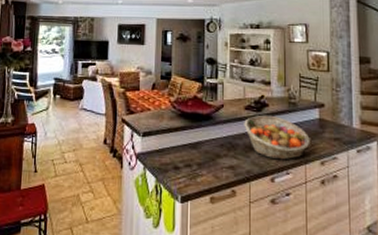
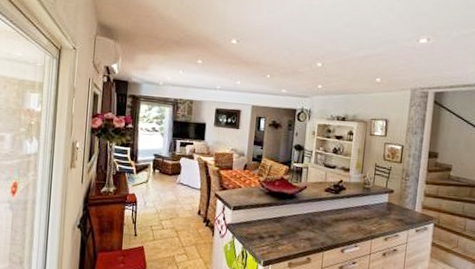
fruit basket: present [244,115,310,160] -> none [322,197,378,236]

